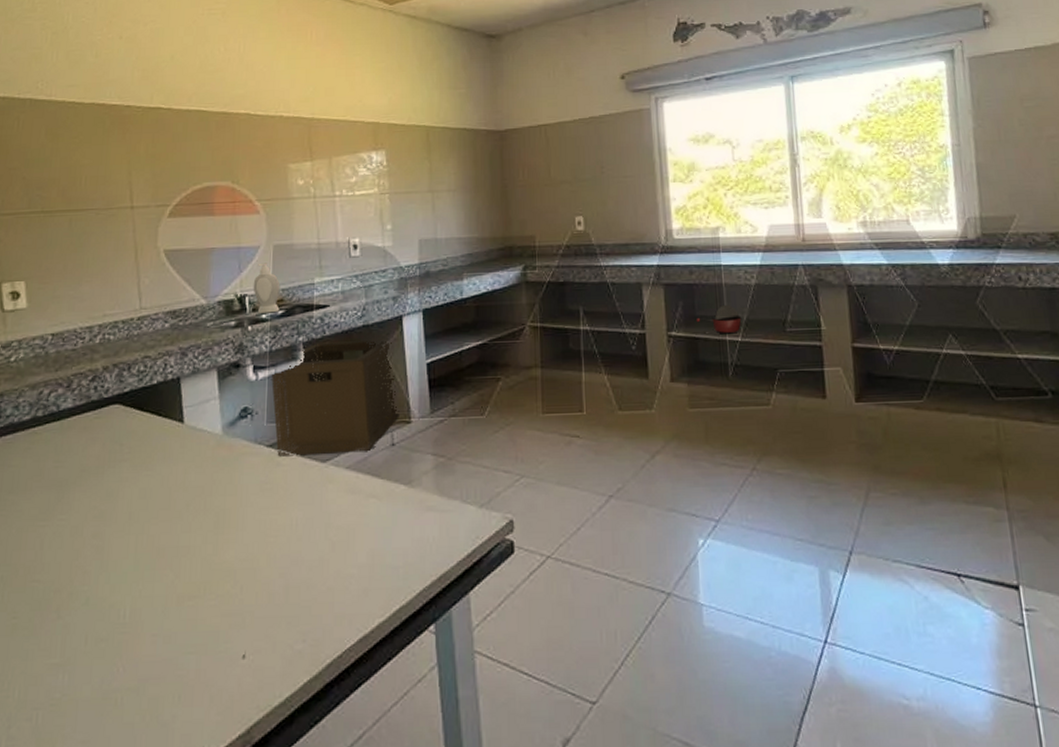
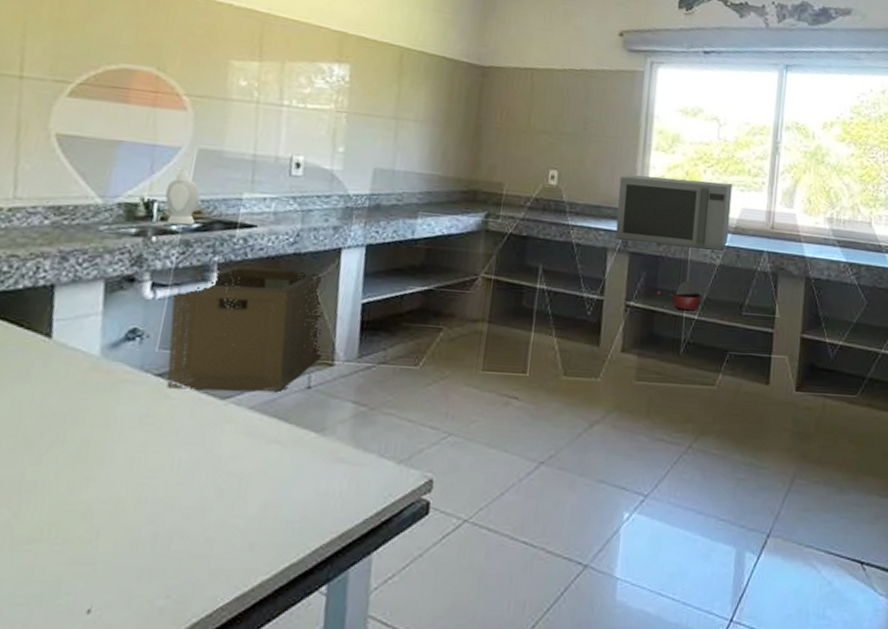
microwave: none [643,203,760,273] -> present [615,175,733,251]

